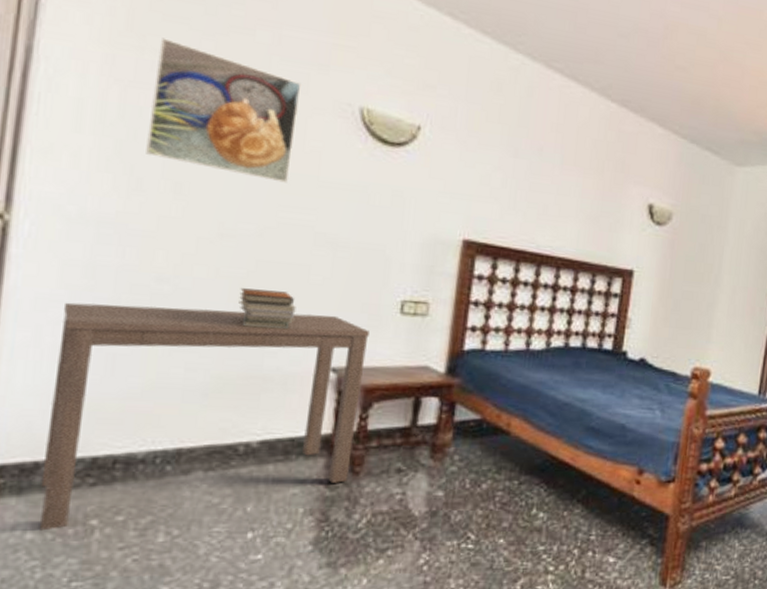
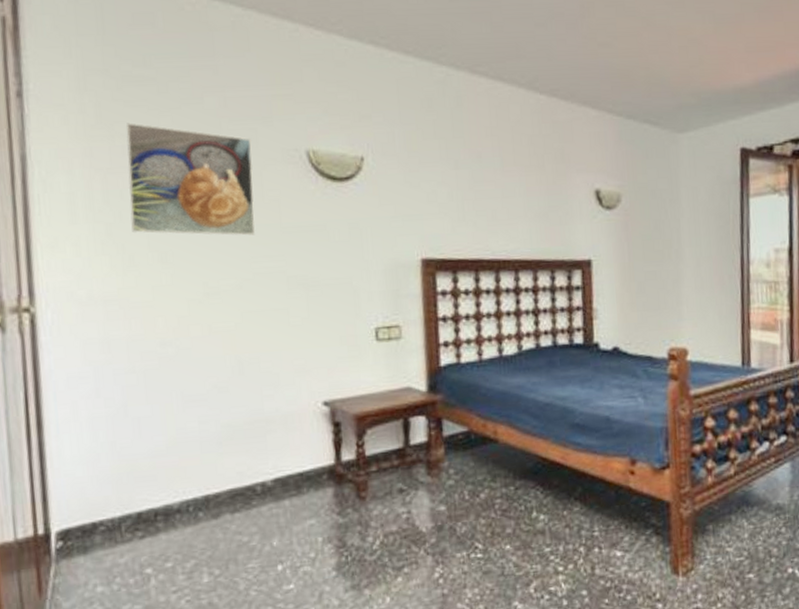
desk: present [40,302,369,531] -> none [90,352,356,583]
book stack: present [239,288,296,330] -> none [232,337,283,376]

